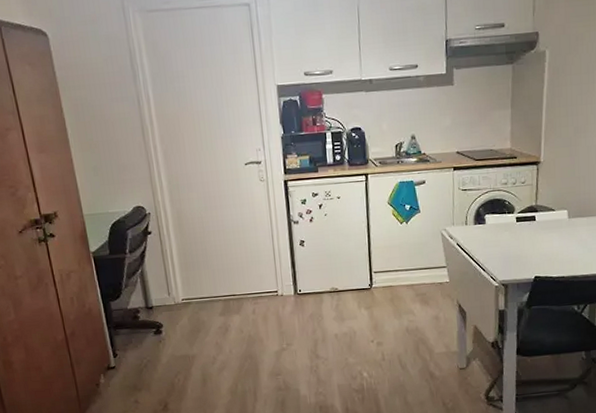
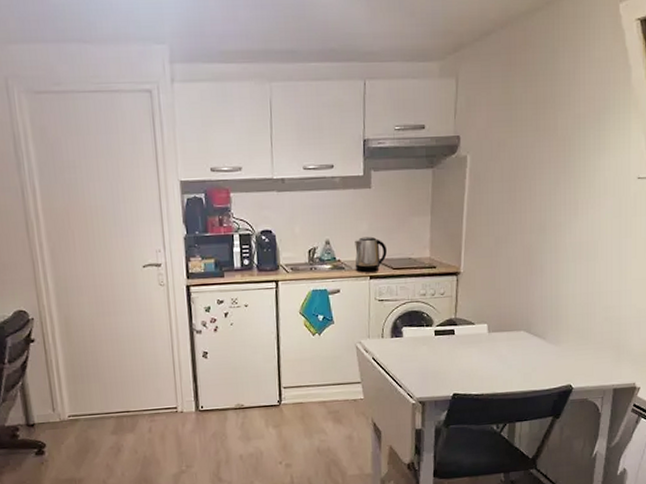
kettle: none [439,130,469,165] -> present [355,236,387,273]

